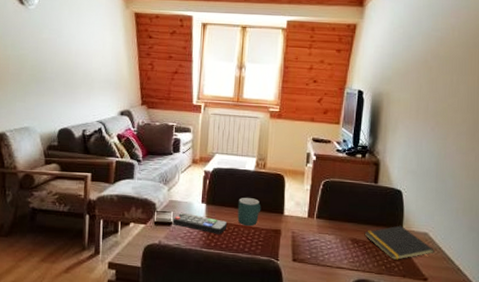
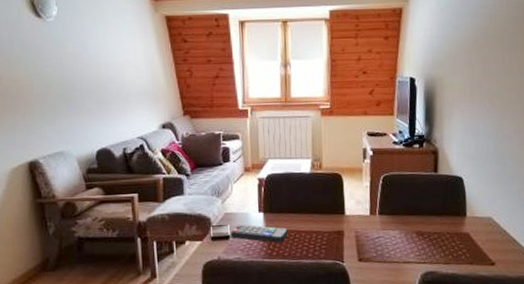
mug: present [237,198,262,226] -> none [297,201,322,230]
notepad: present [365,225,435,260] -> none [429,212,500,248]

